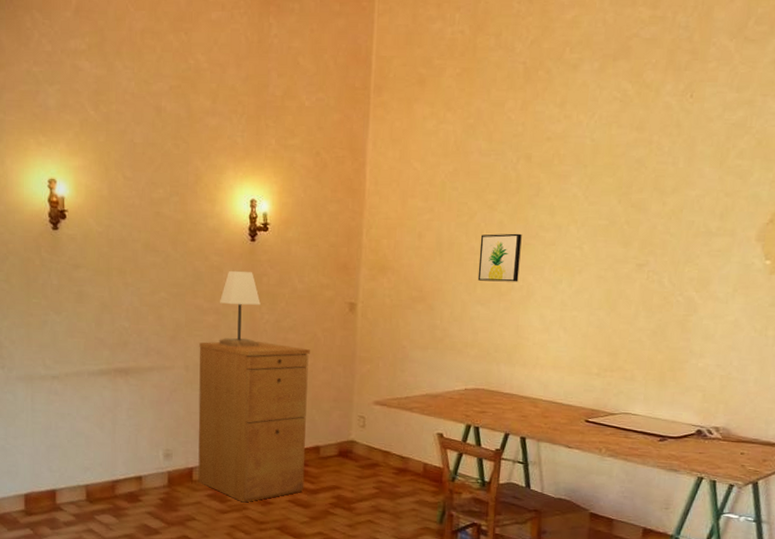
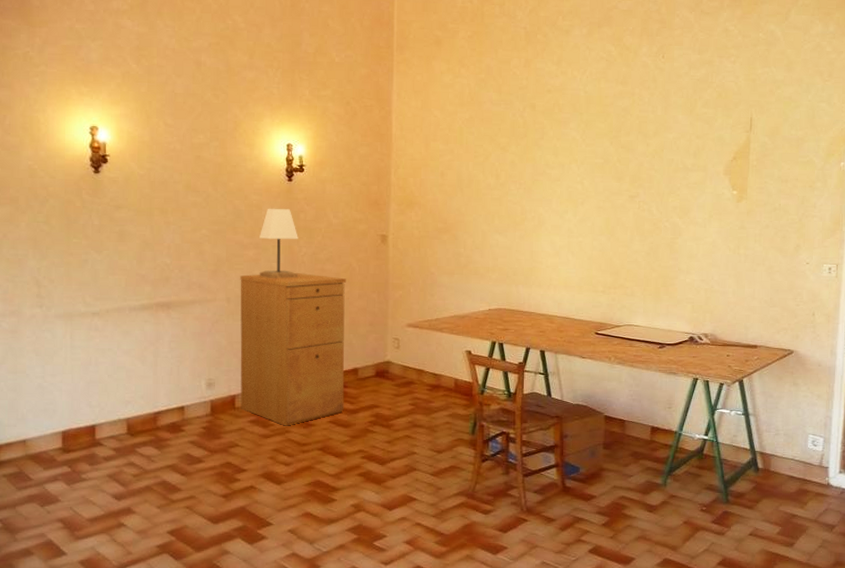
wall art: present [477,233,522,282] -> none [495,171,531,213]

